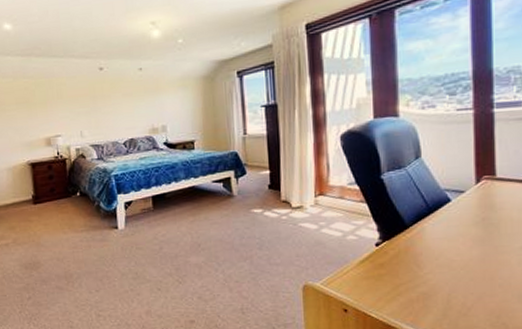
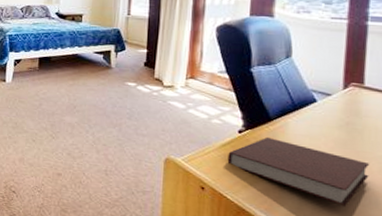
notebook: none [367,245,509,305] -> present [227,137,370,206]

